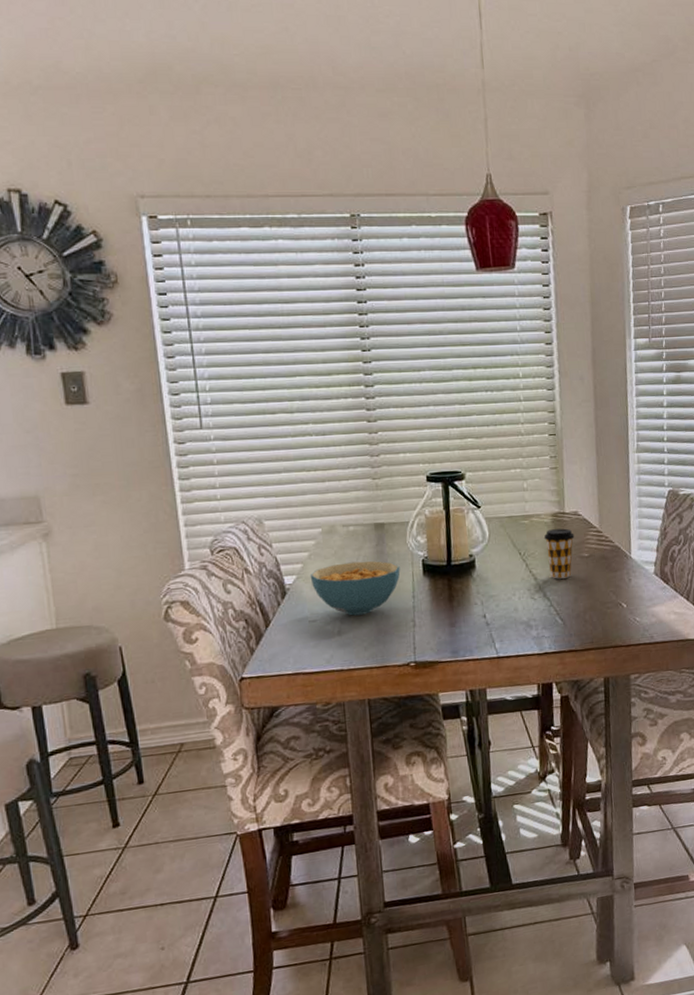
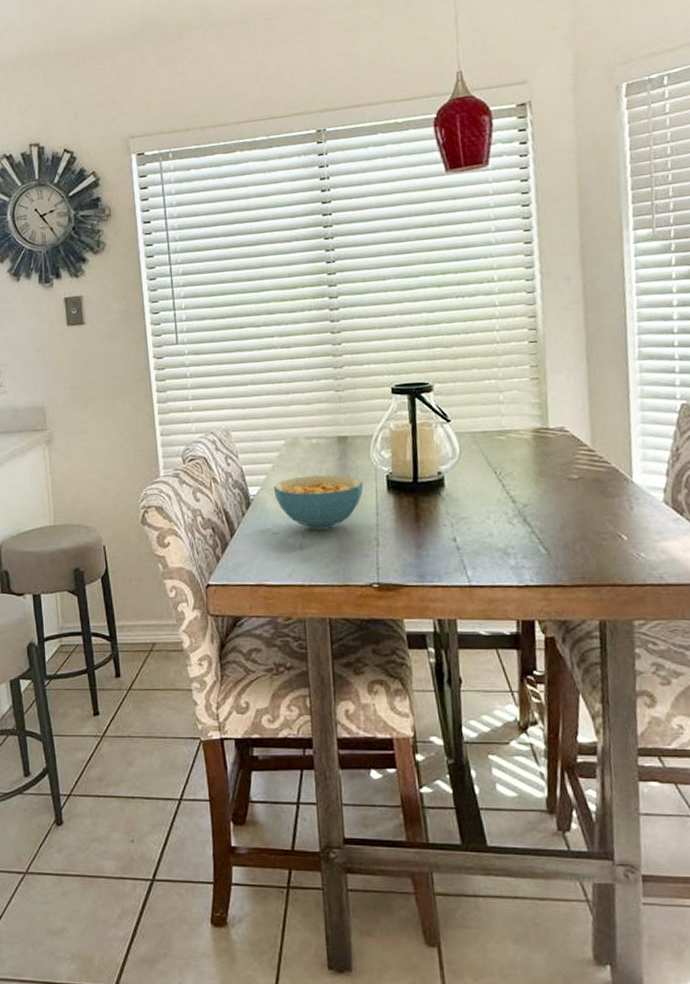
coffee cup: present [543,528,575,579] -> none [523,446,561,503]

